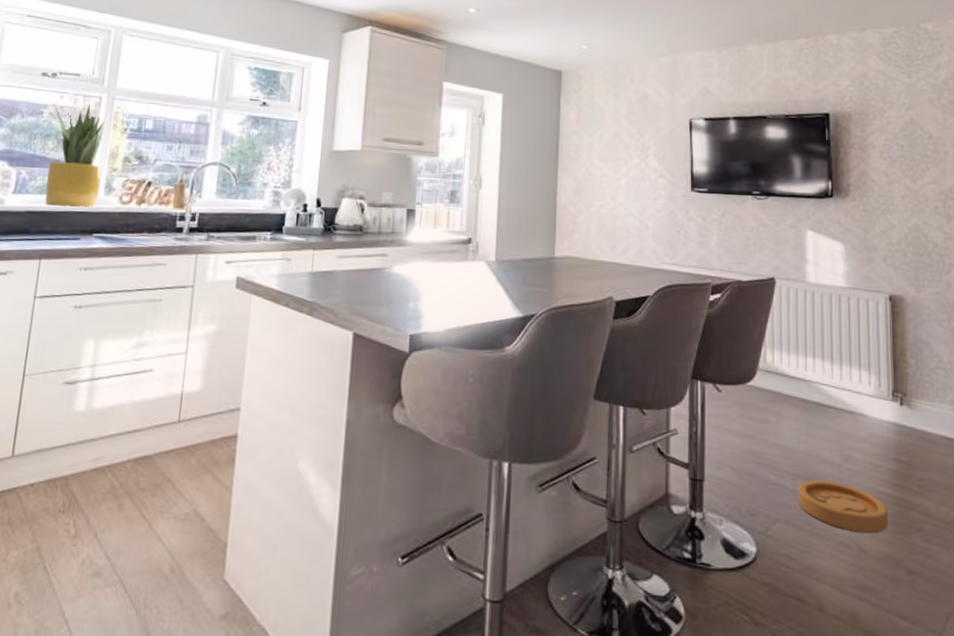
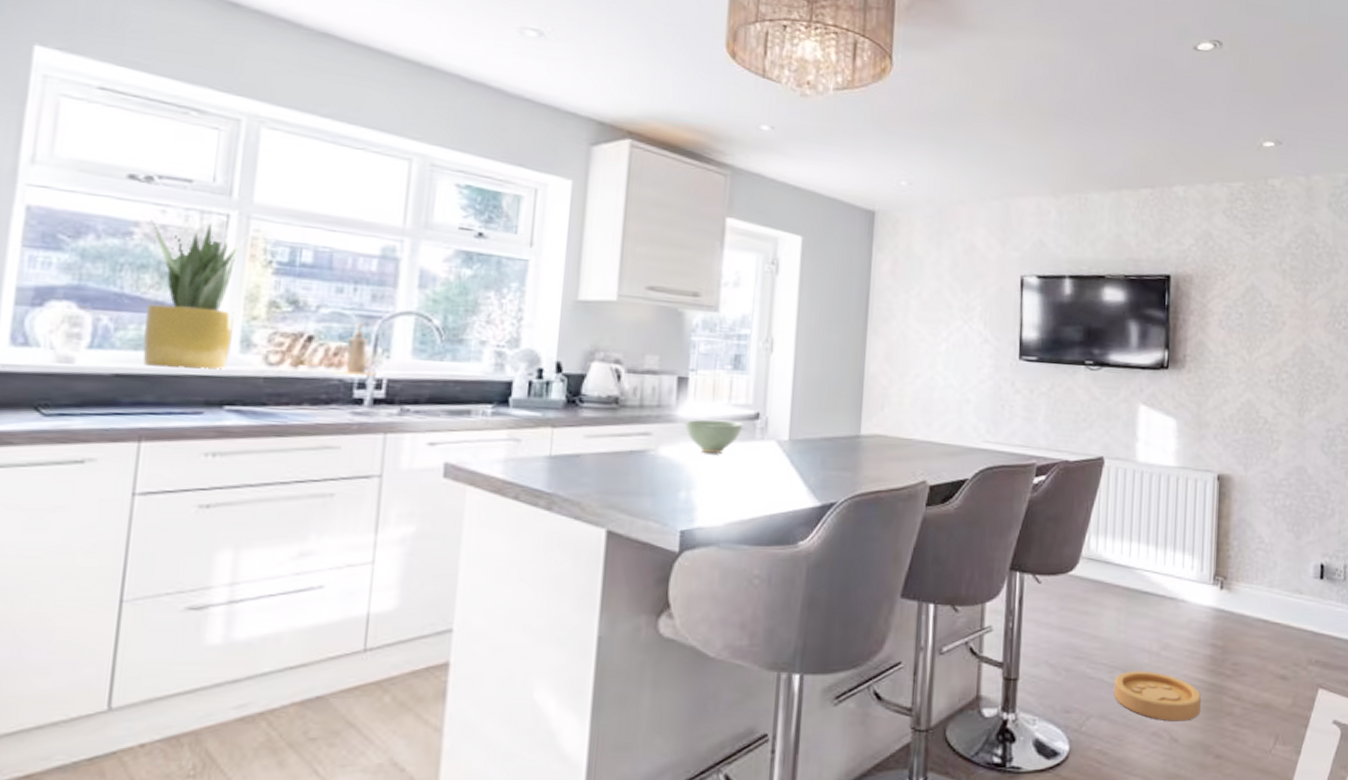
bowl: none [412,243,459,271] -> present [684,419,744,453]

